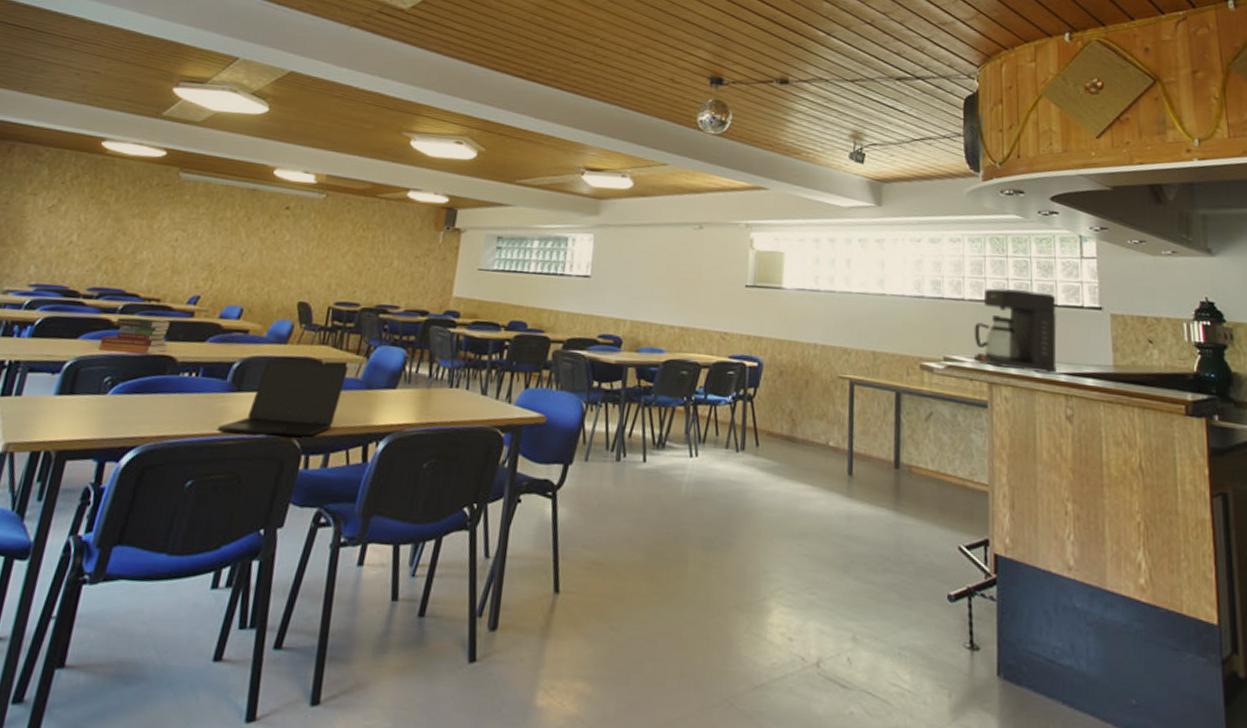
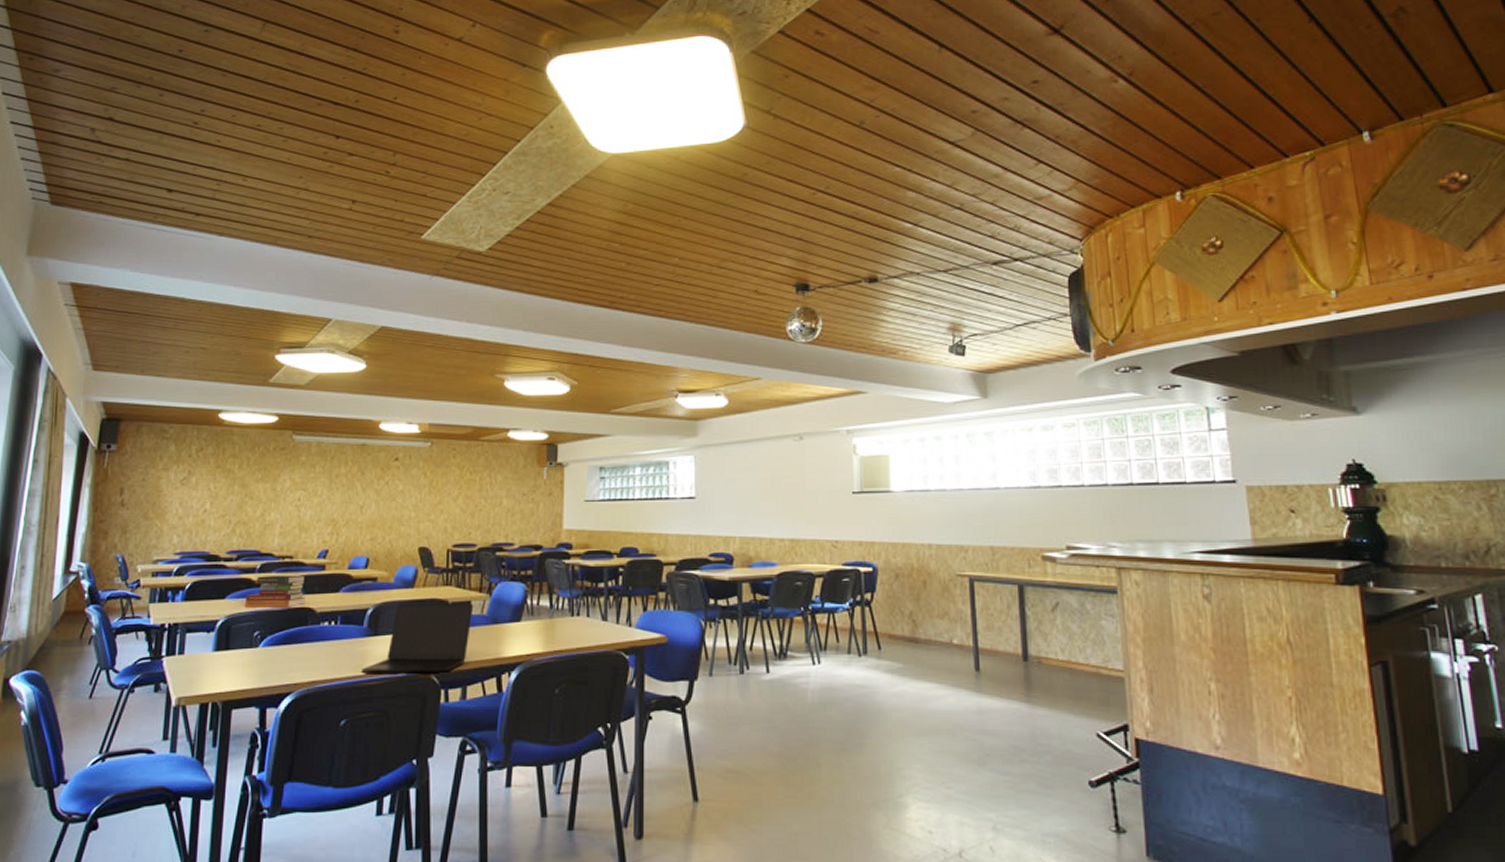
coffee maker: present [974,288,1057,374] -> none [1096,471,1190,554]

